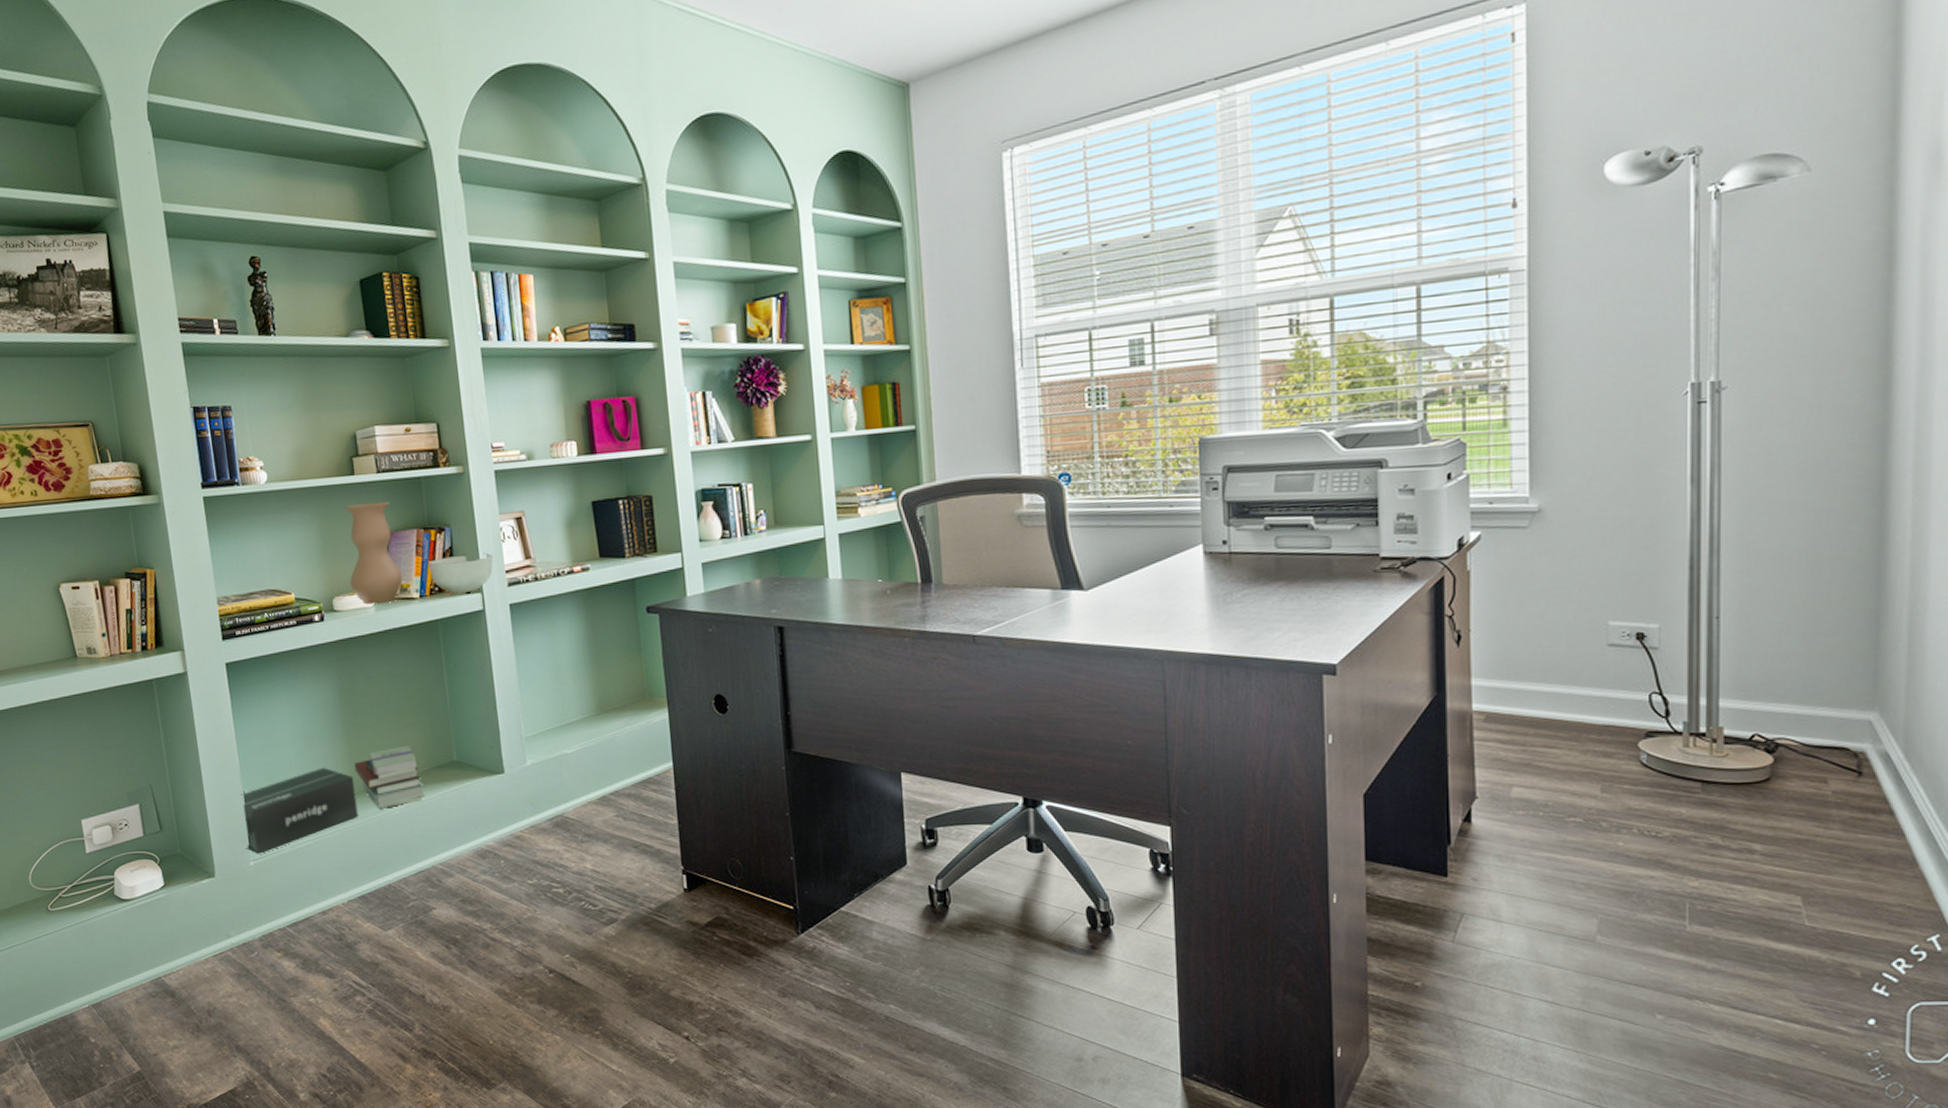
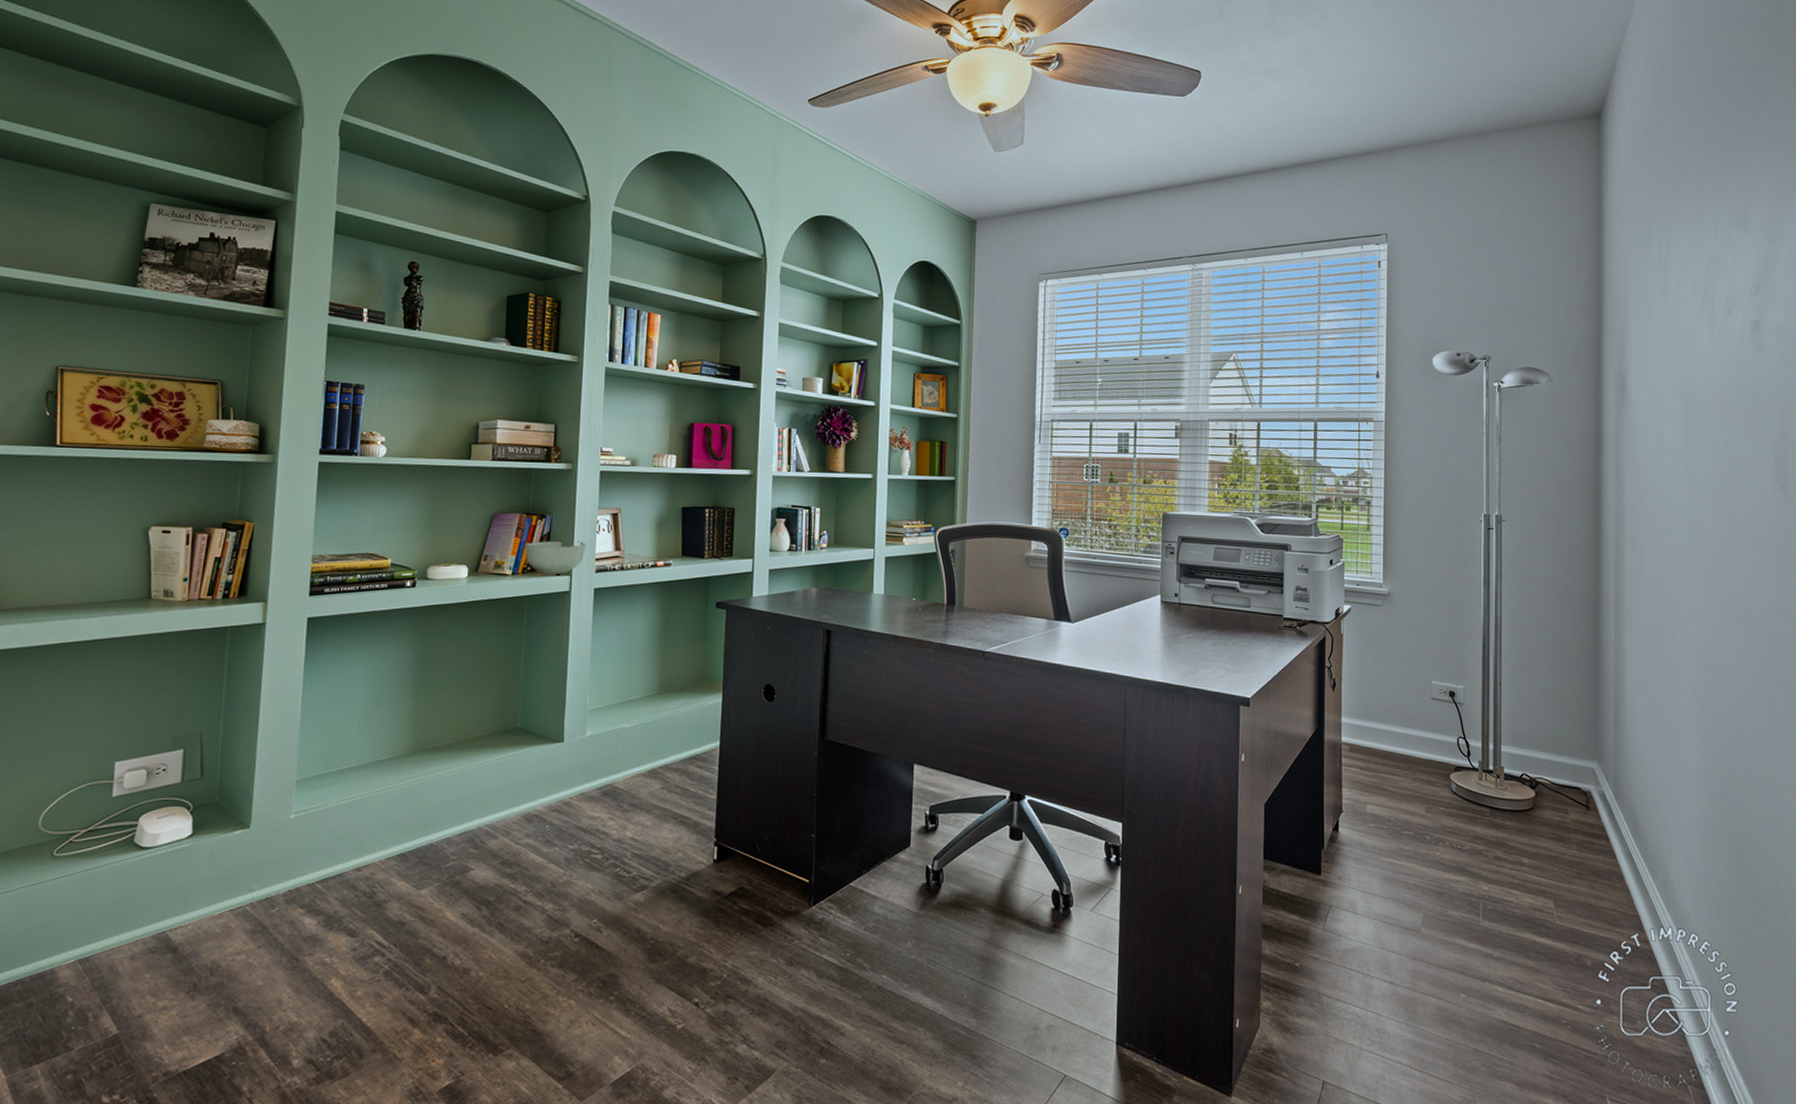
box: present [241,767,359,854] -> none [288,725,416,807]
vase: present [344,501,404,605] -> none [447,485,500,577]
books: present [354,745,424,809] -> none [418,709,483,769]

